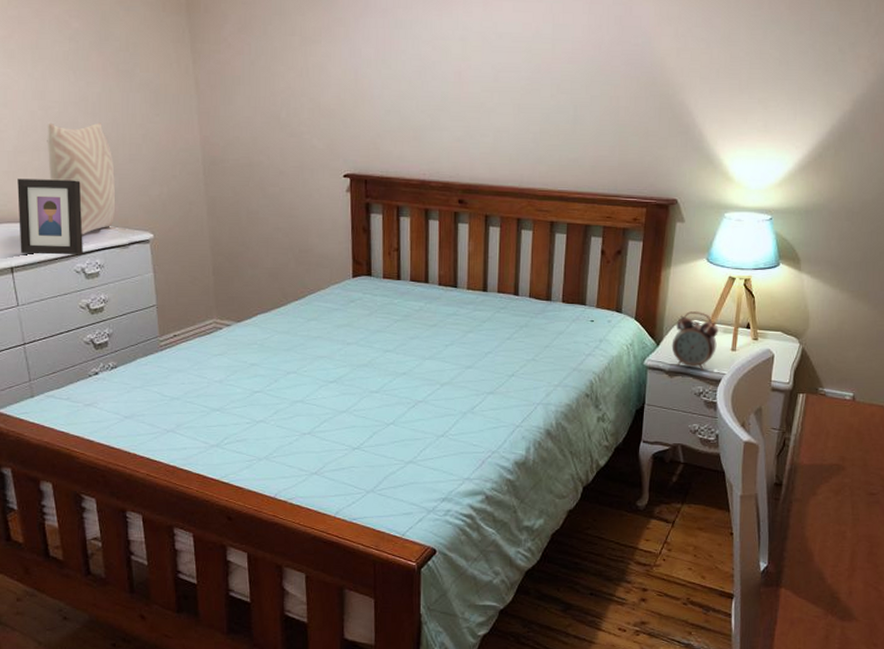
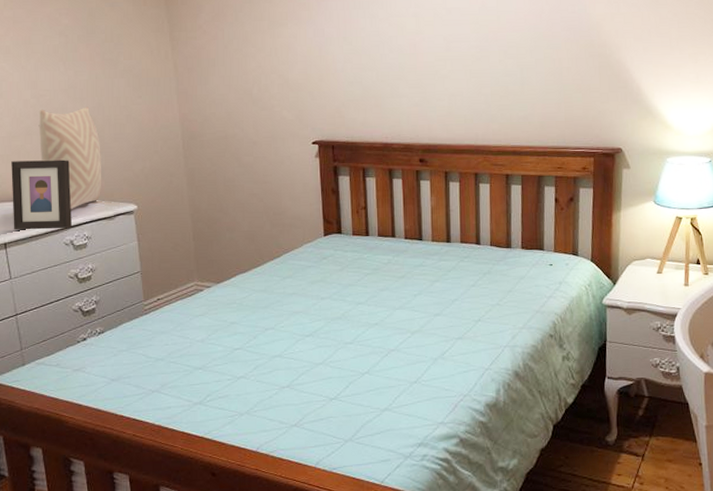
alarm clock: present [671,311,718,371] -> none [627,251,671,306]

